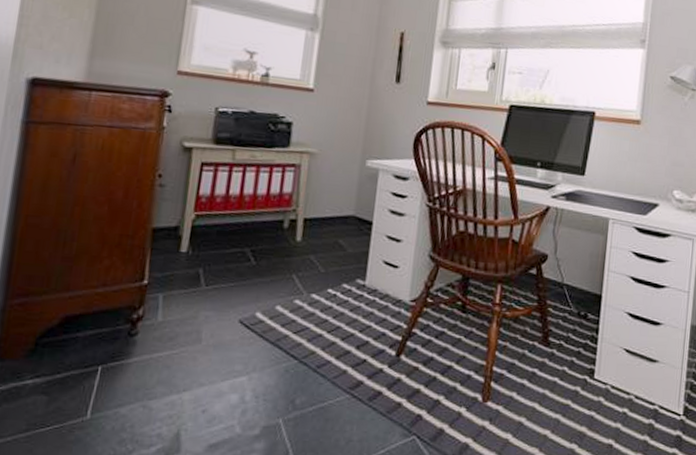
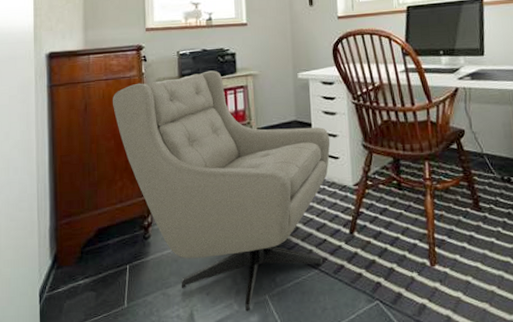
armchair: none [113,138,392,436] -> present [113,70,330,312]

